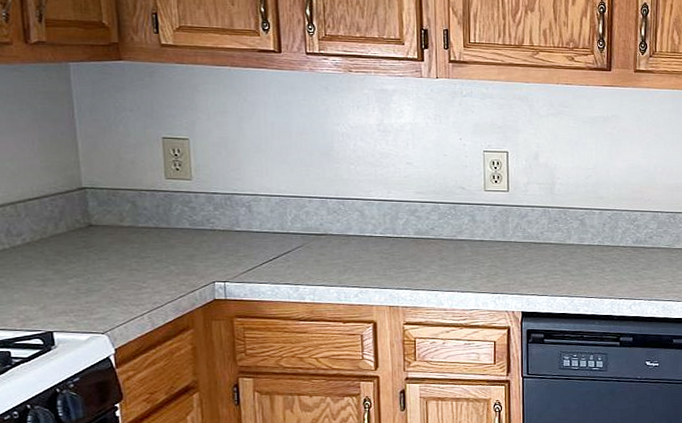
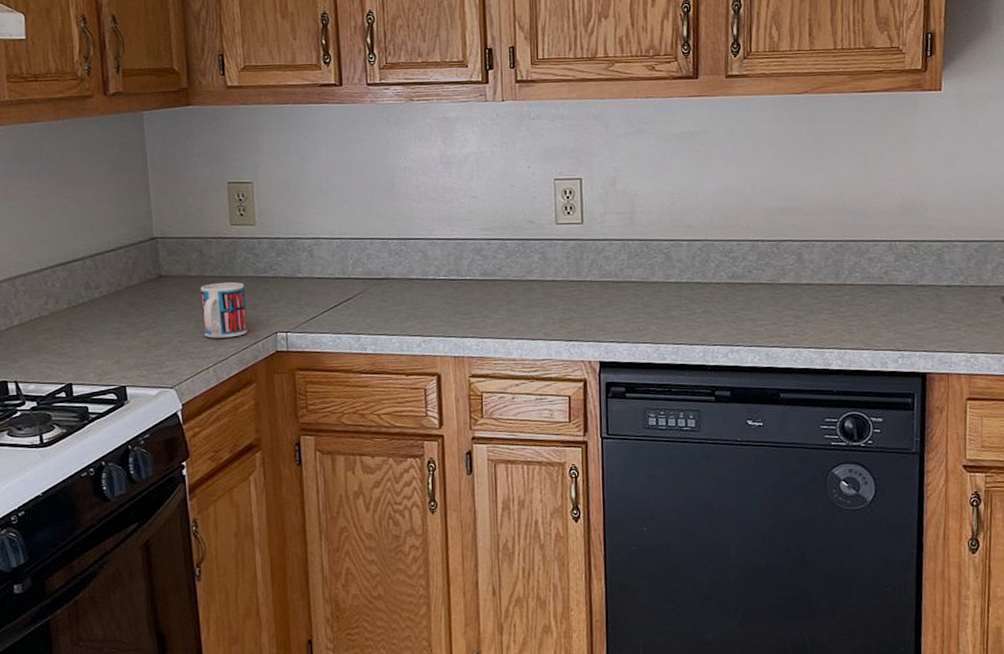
mug: none [134,234,184,286] -> present [201,282,248,338]

